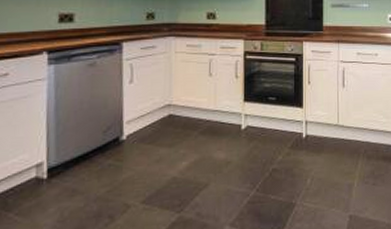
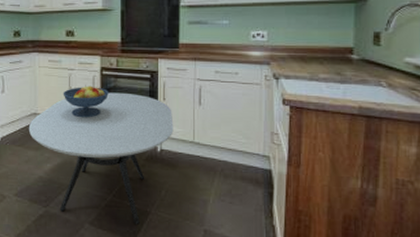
dining table: none [161,77,319,219] -> present [28,92,174,224]
fruit bowl: none [202,70,252,107] -> present [63,84,109,118]

